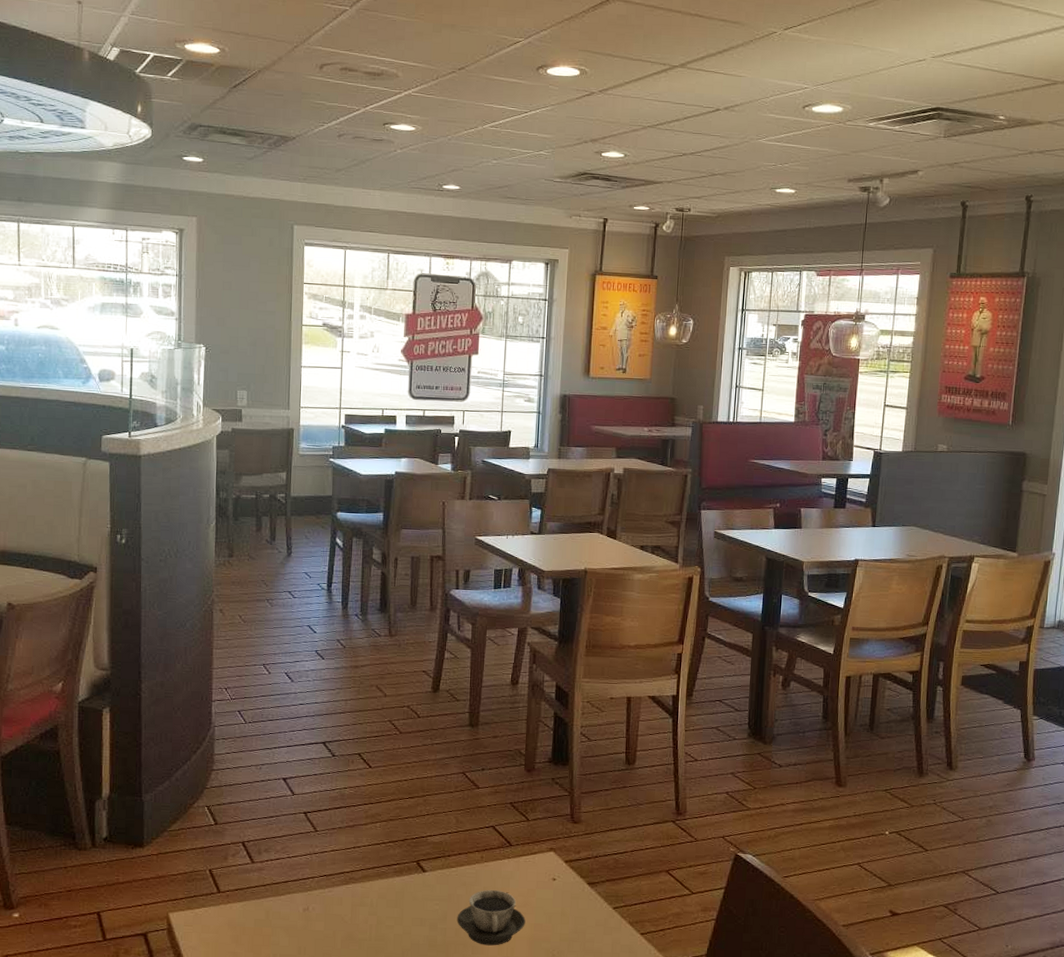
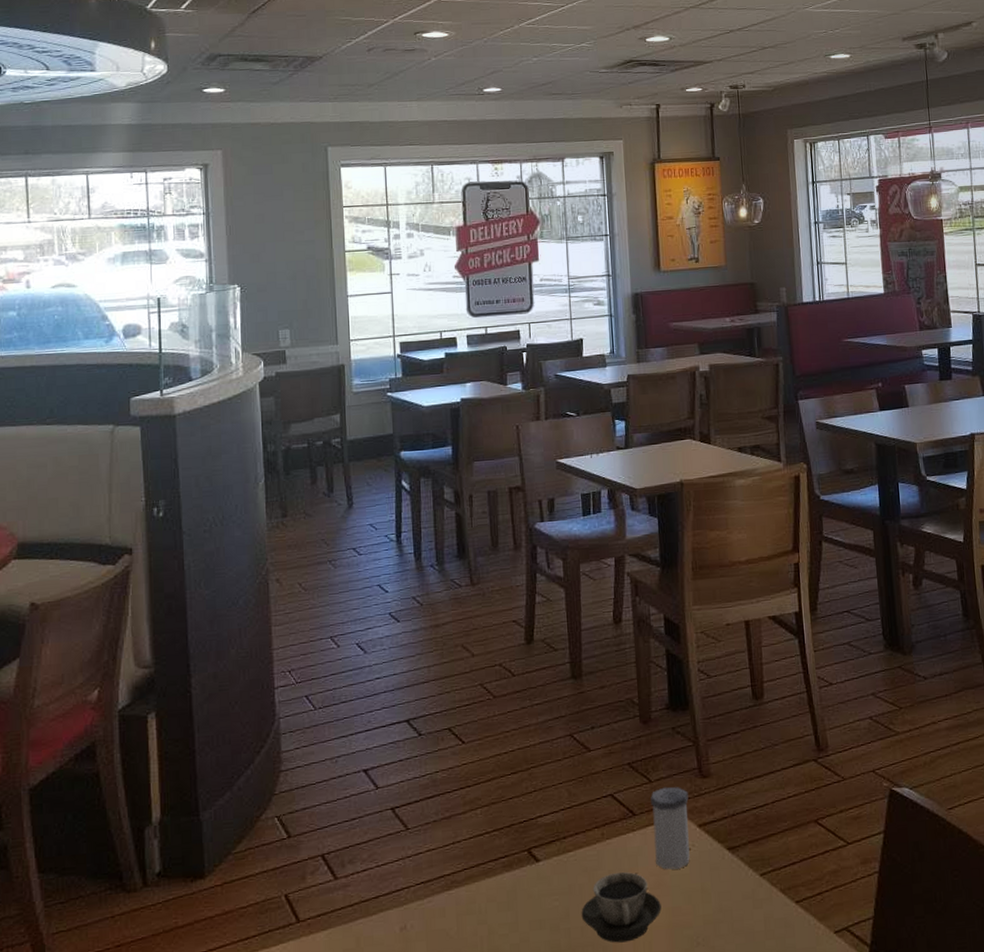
salt shaker: none [525,826,560,894] -> present [650,786,690,870]

